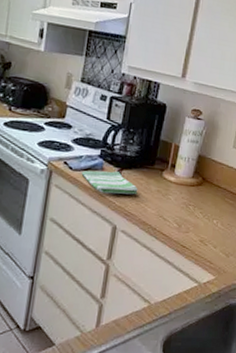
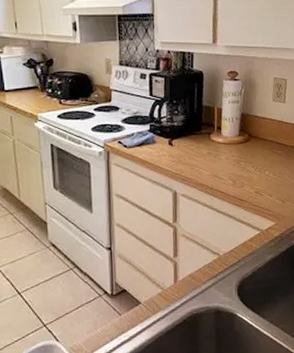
dish towel: present [81,170,138,195] -> none [136,142,191,164]

